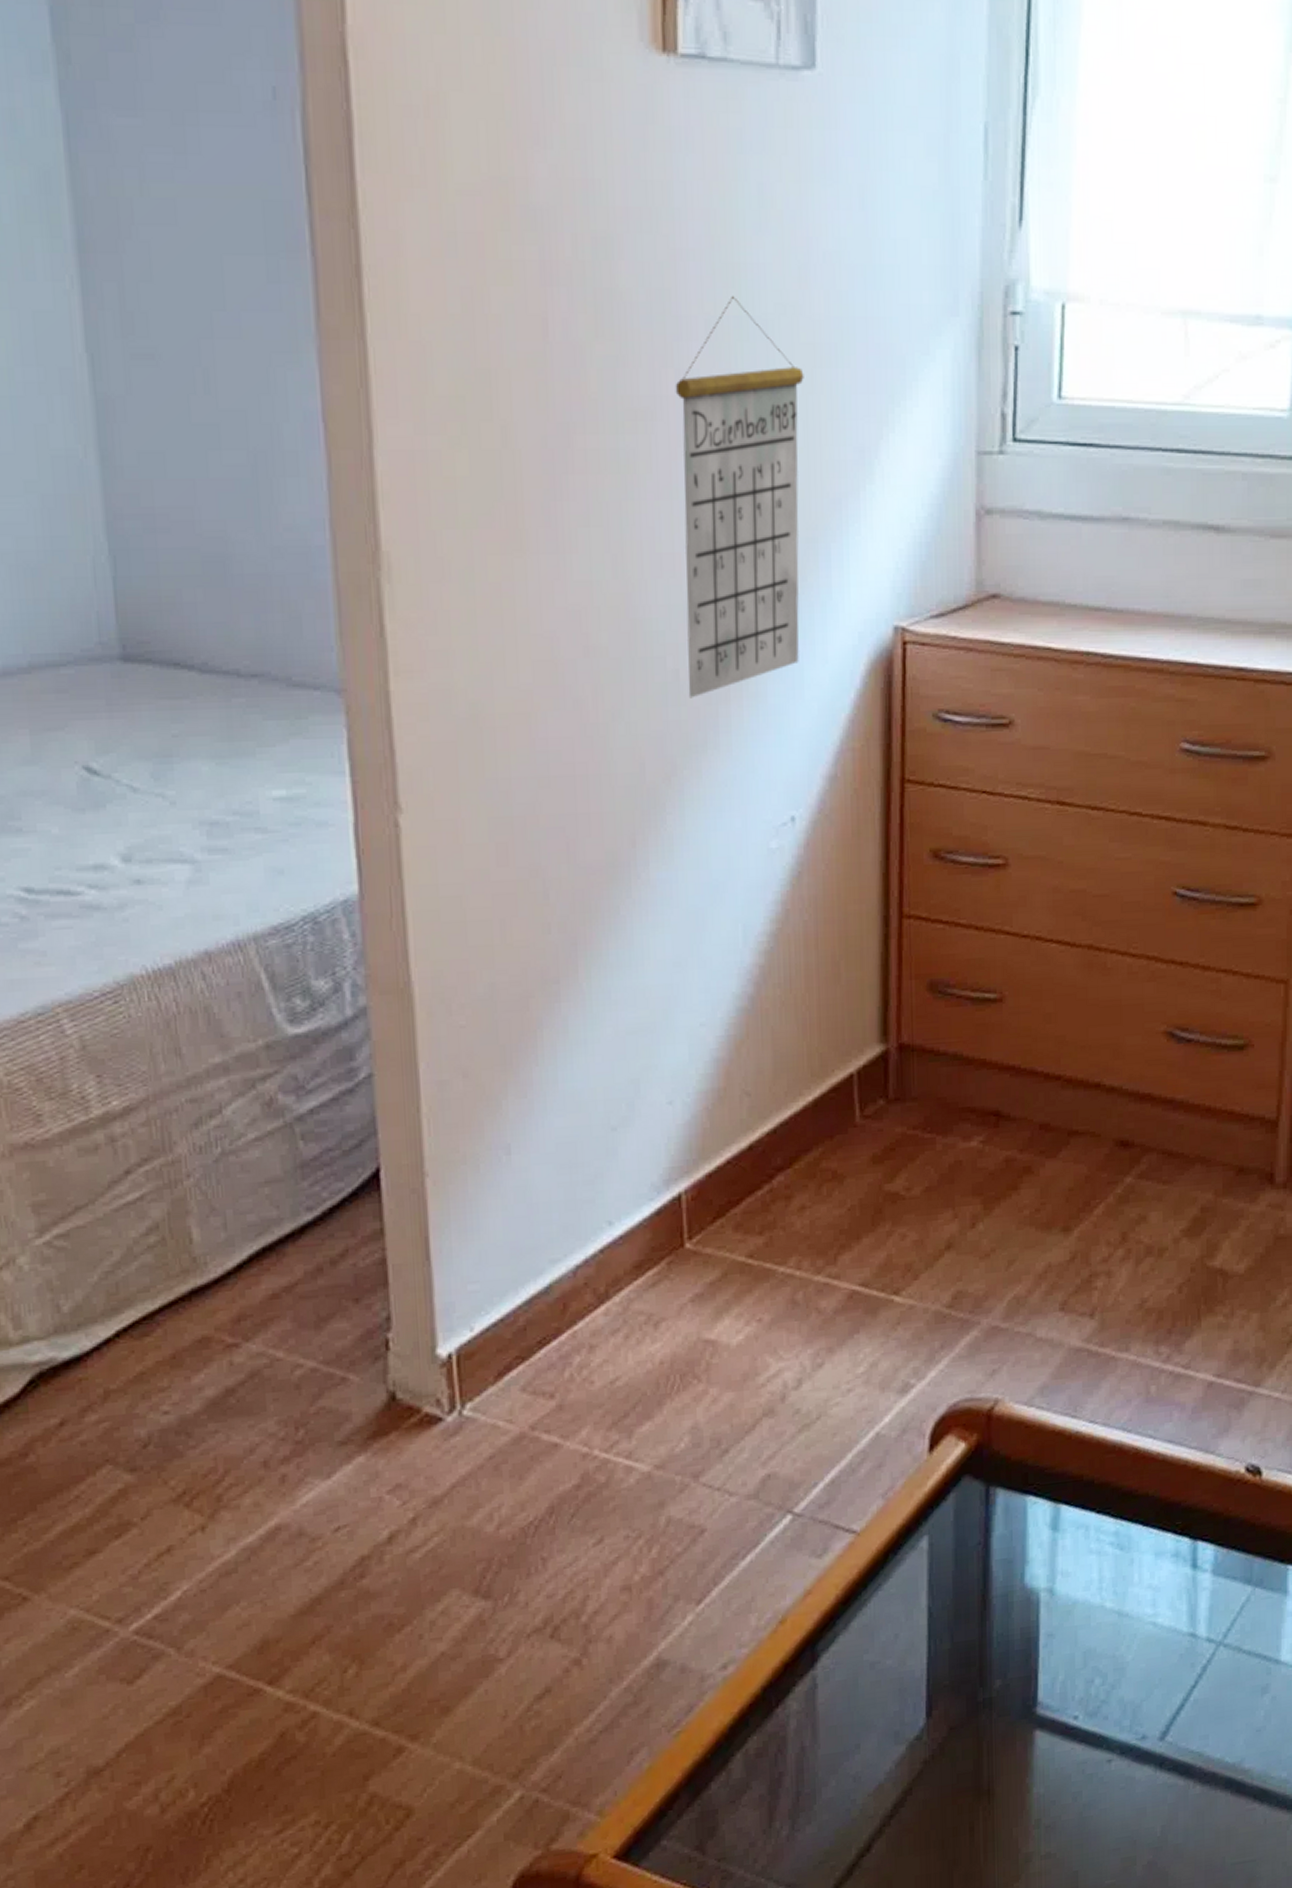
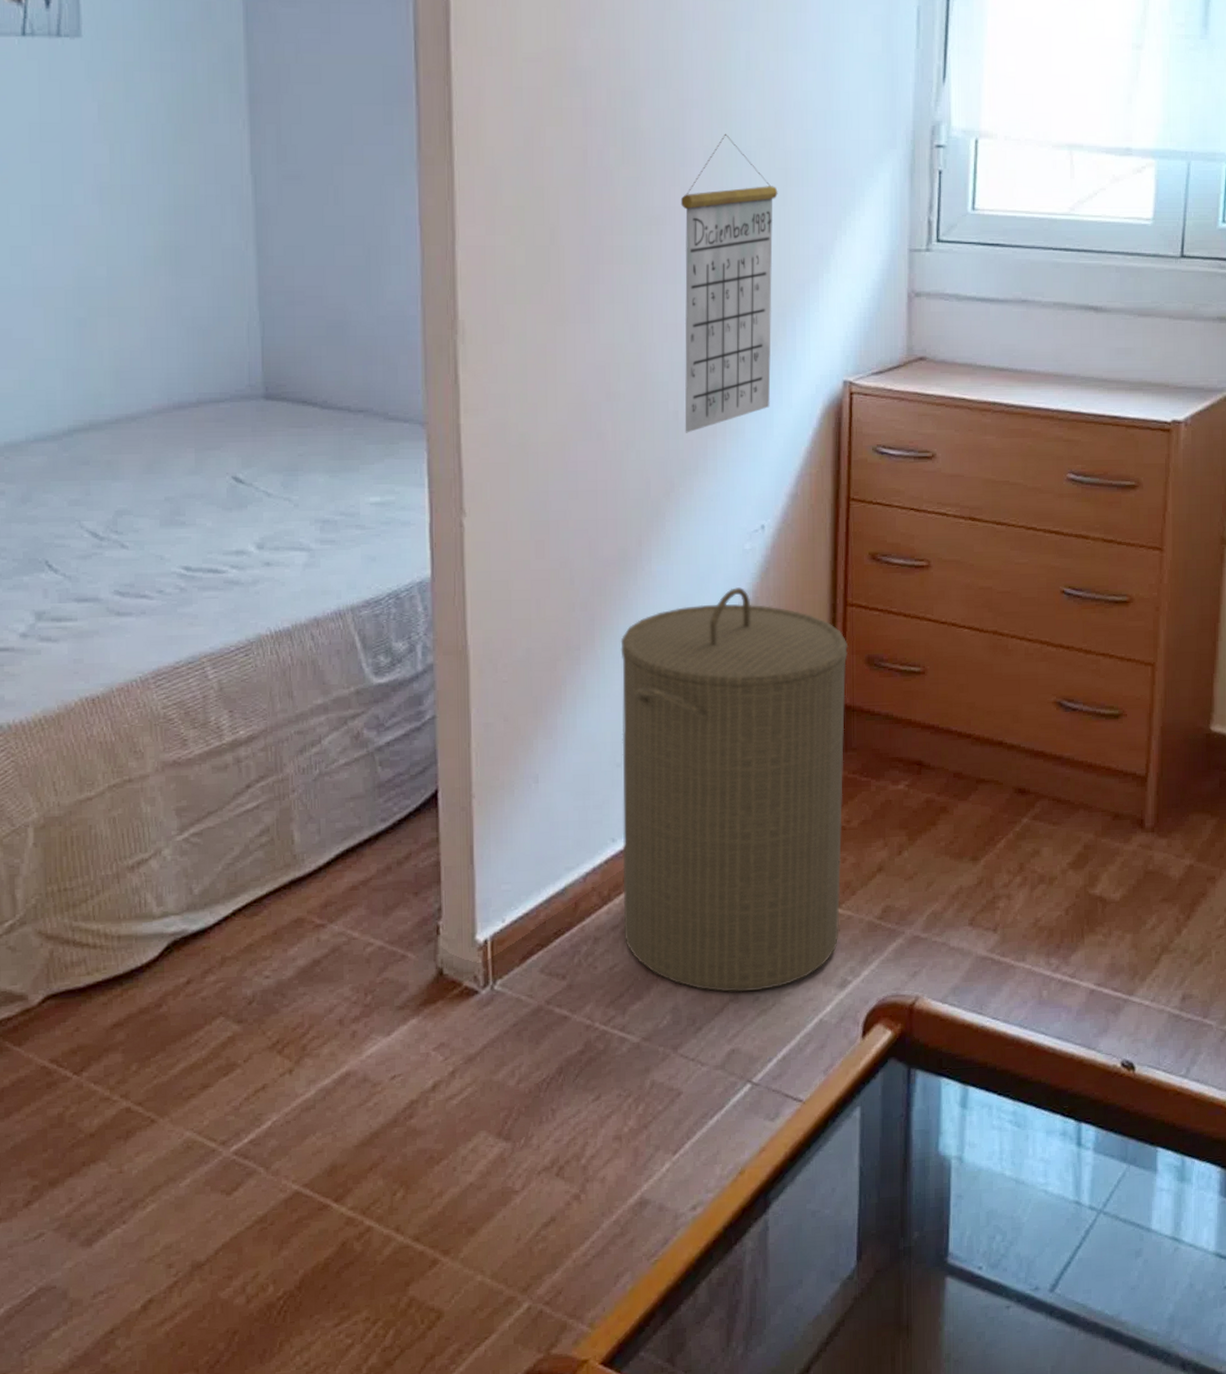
laundry hamper: none [612,897,906,1406] -> present [620,587,849,993]

